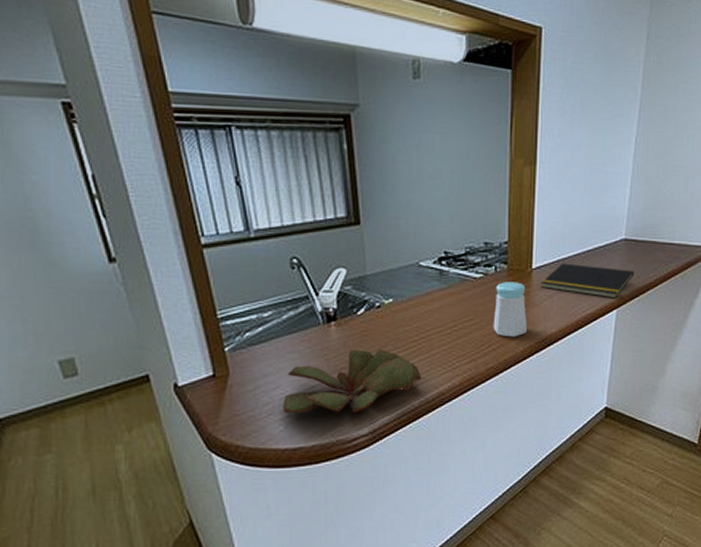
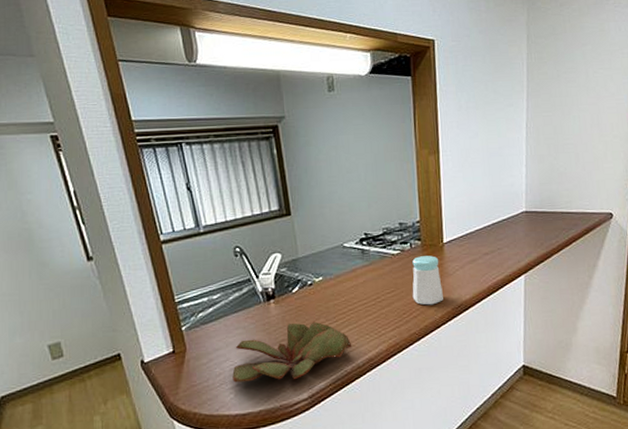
notepad: present [540,263,635,299] -> none [452,236,538,265]

